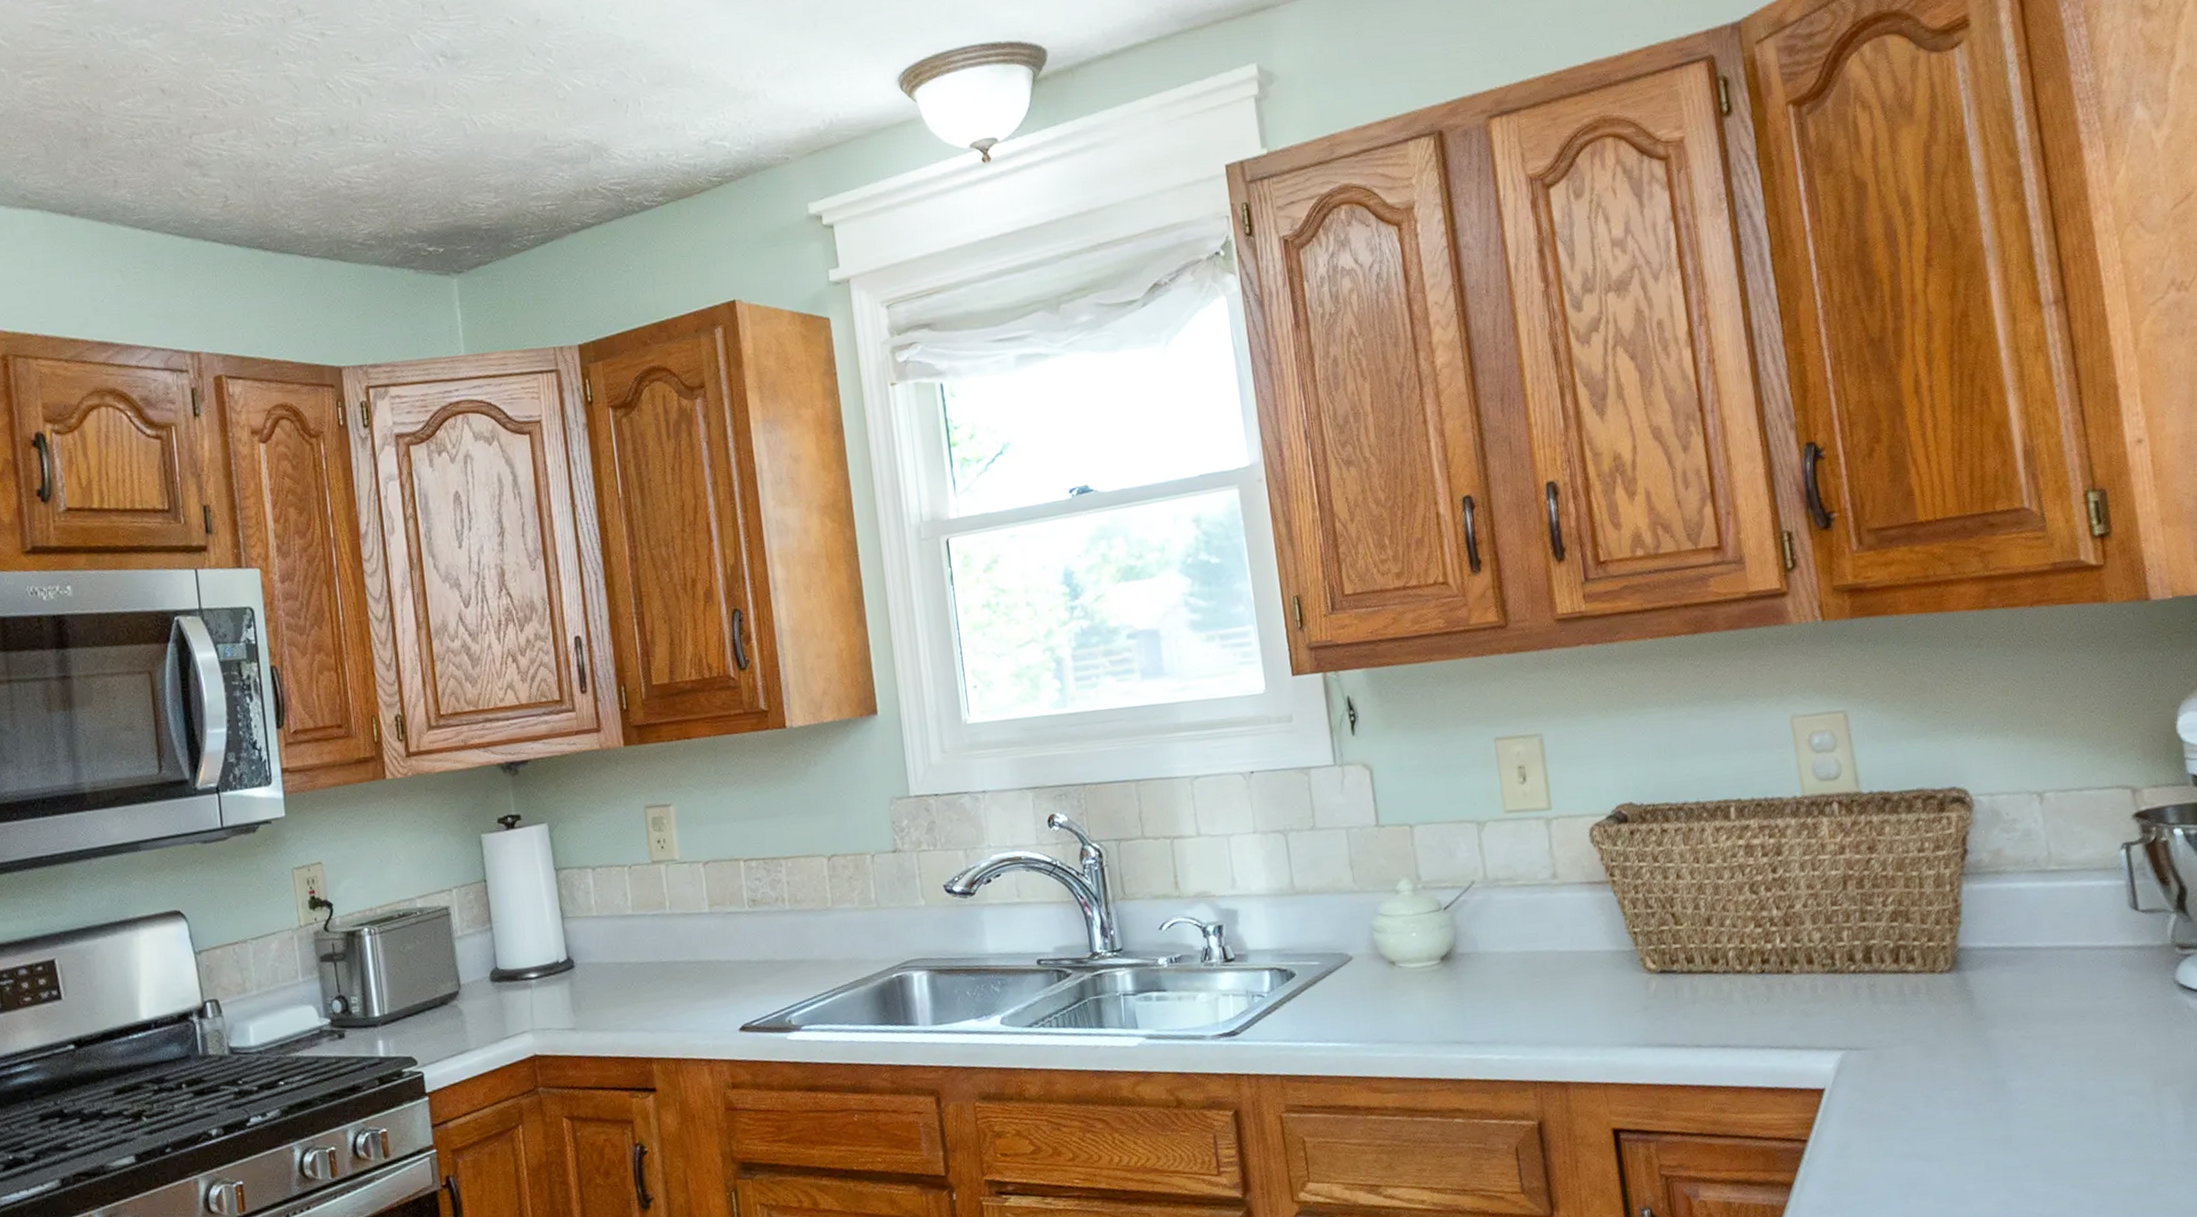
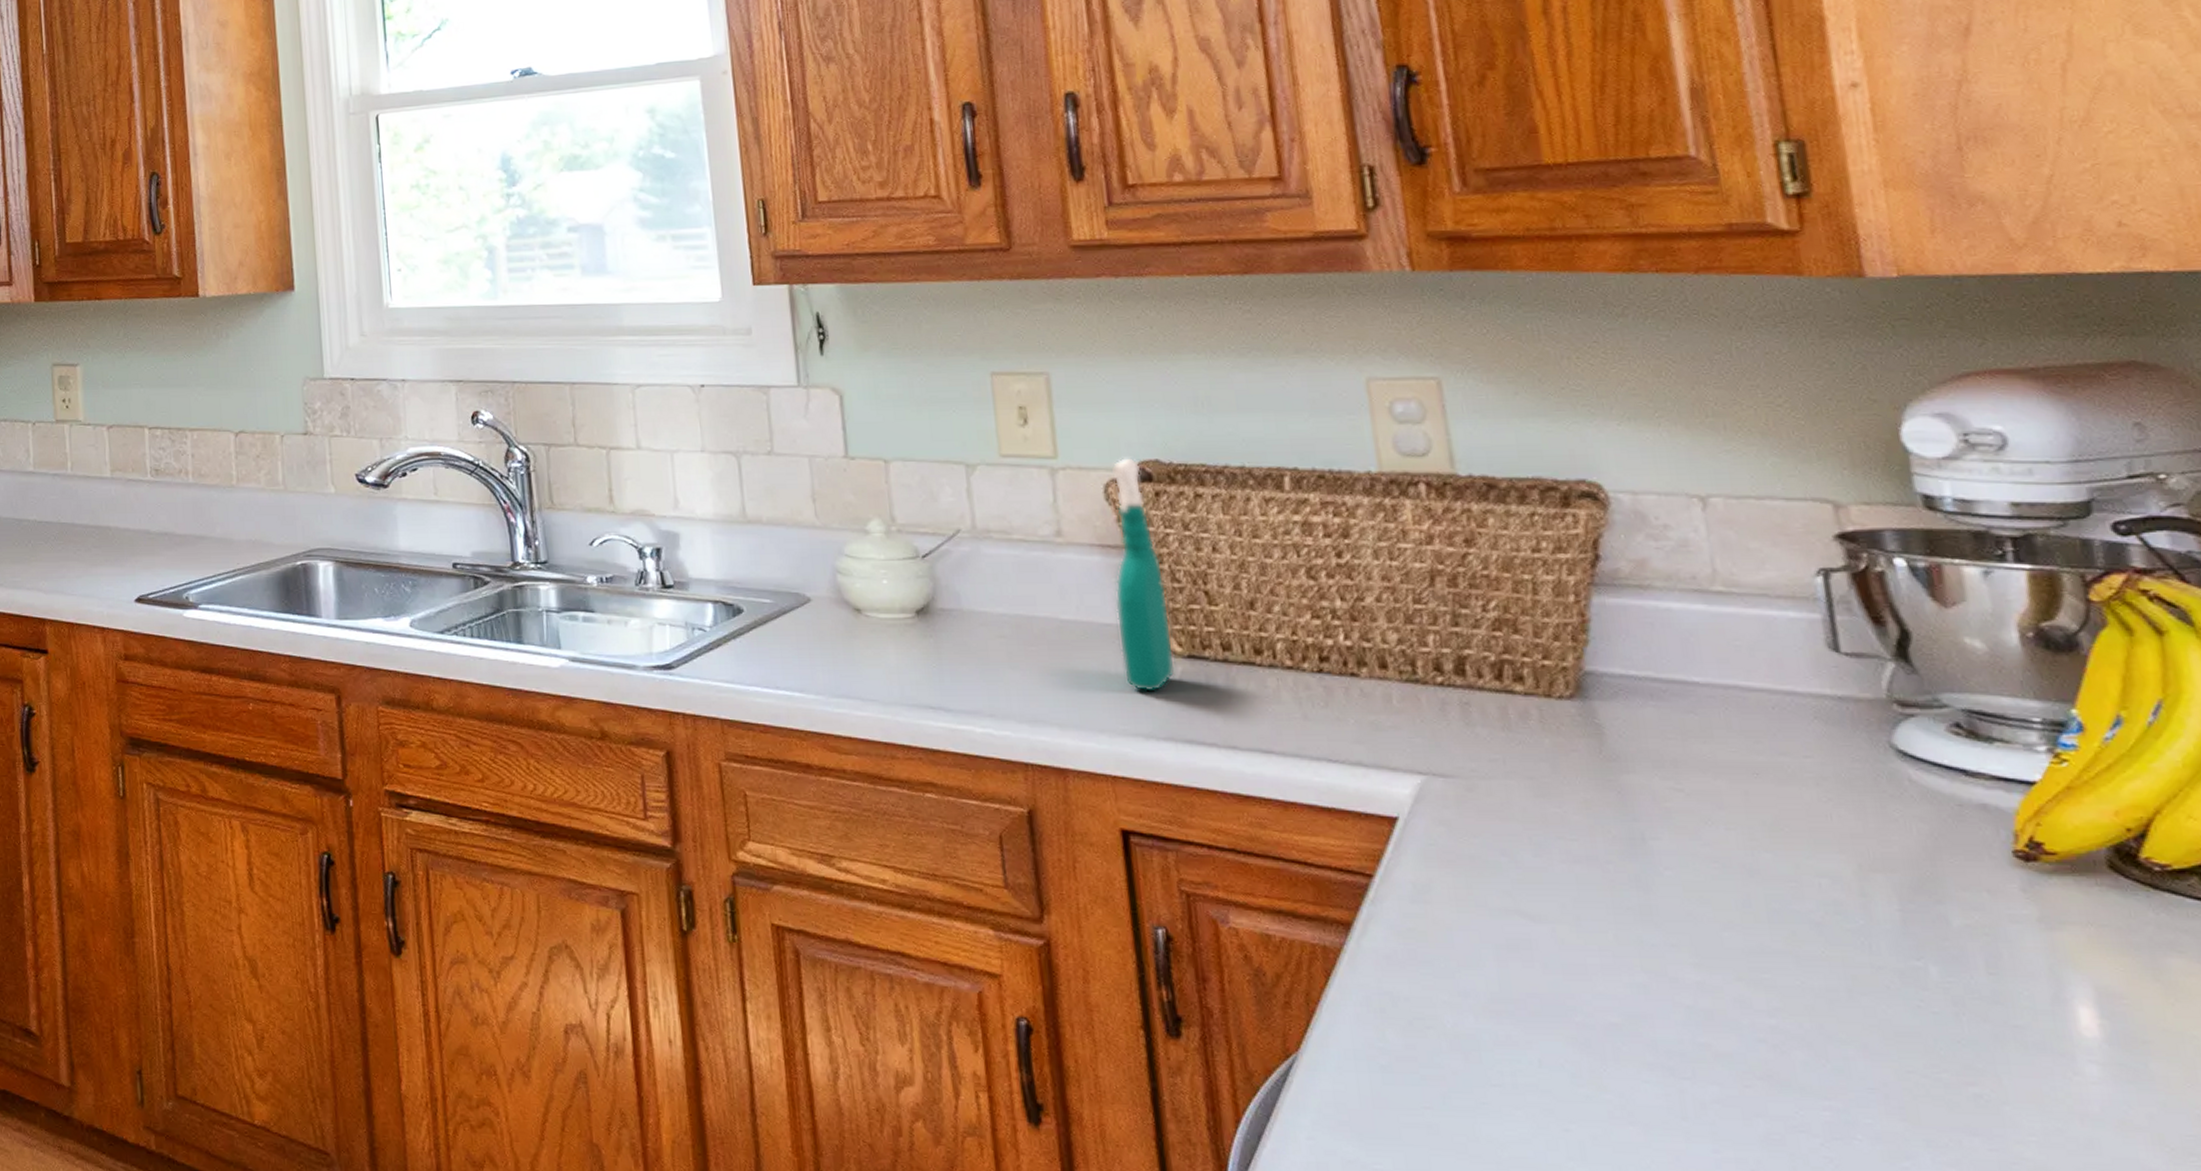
spray bottle: none [1595,802,1651,1007] -> present [1111,456,1175,692]

